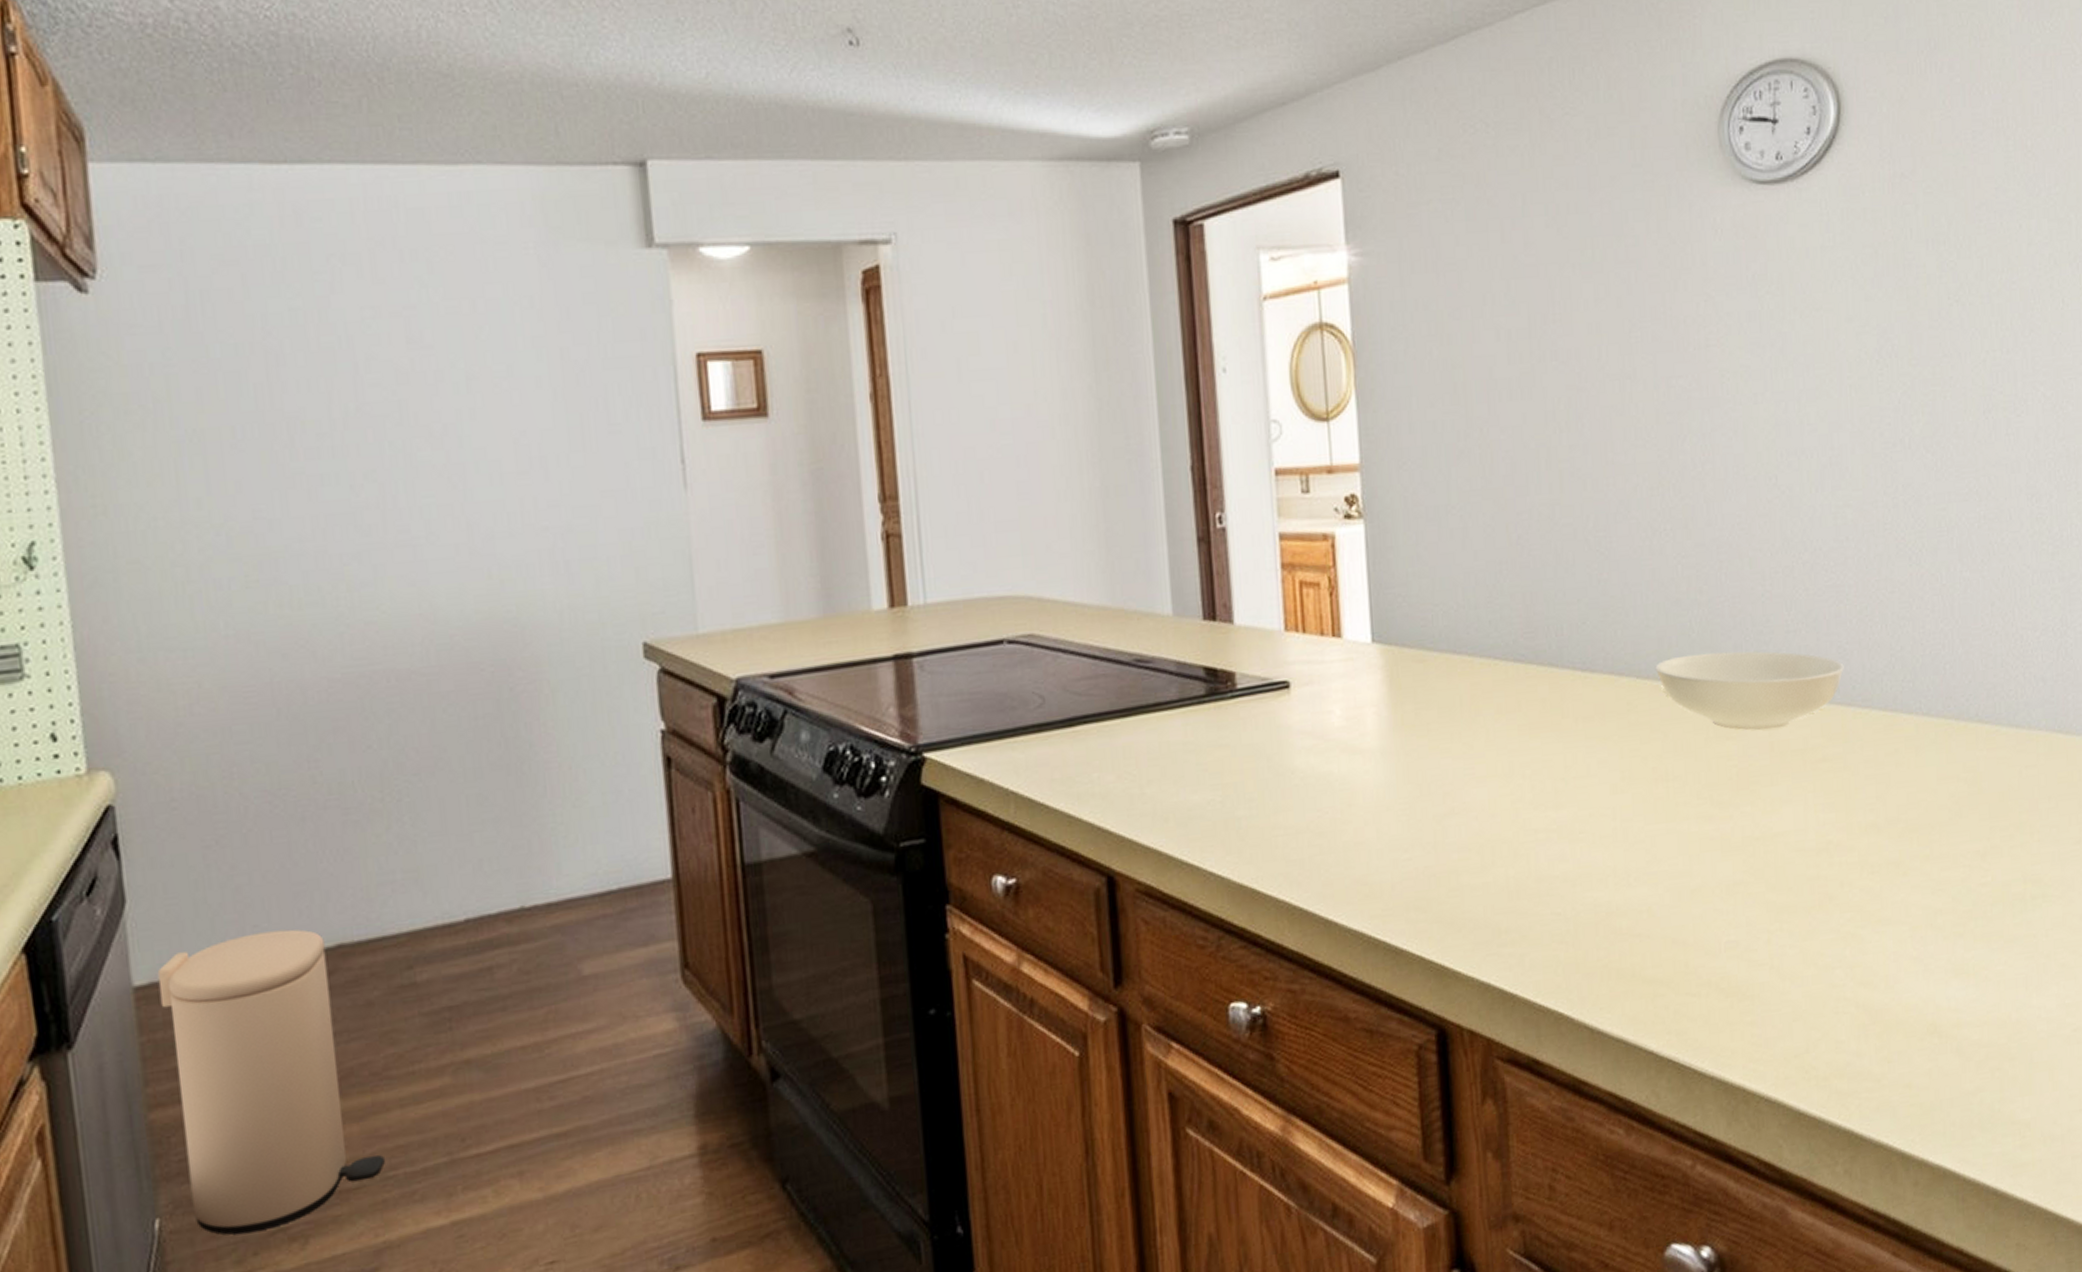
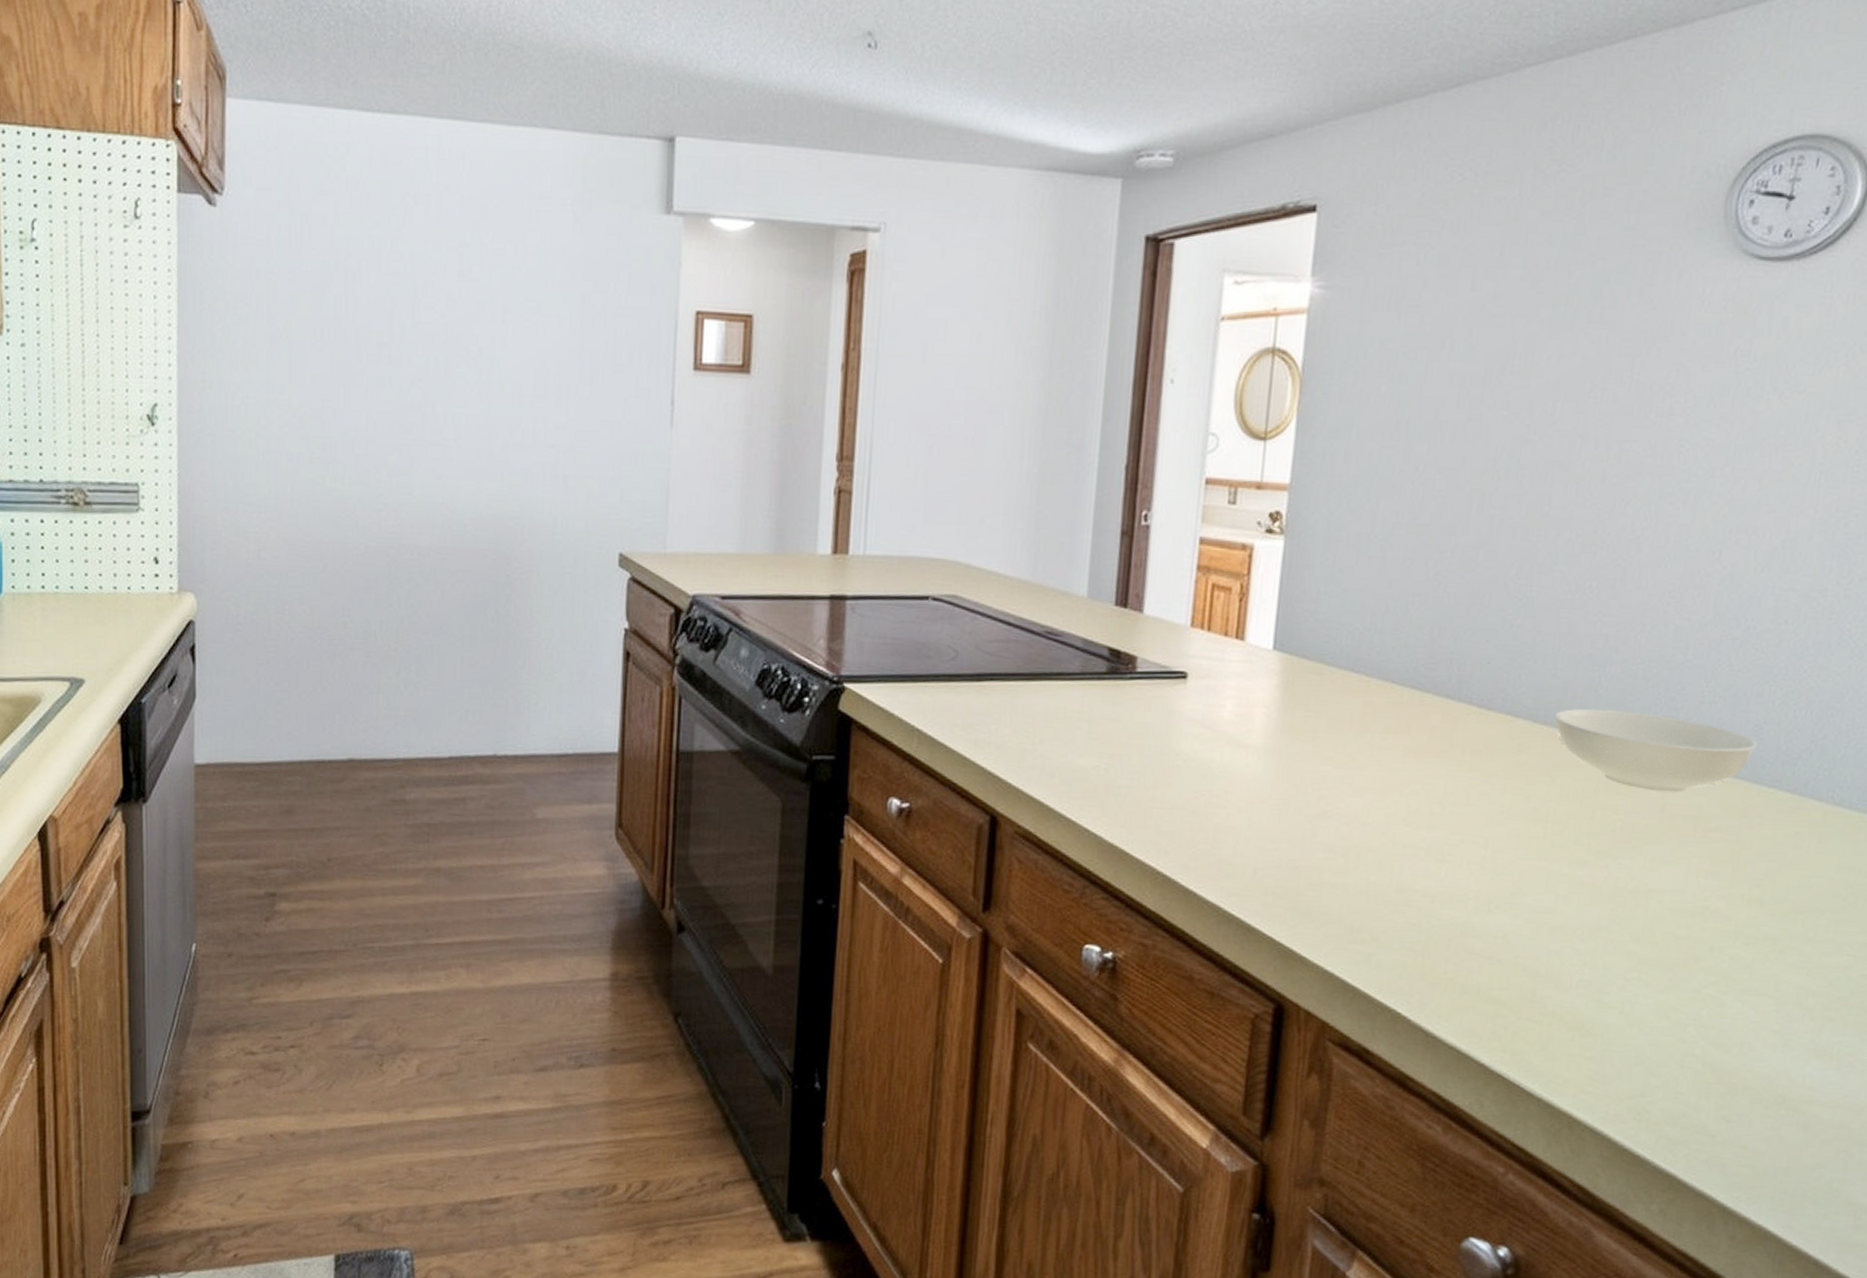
pedal bin: present [157,929,385,1235] -> none [213,738,366,968]

